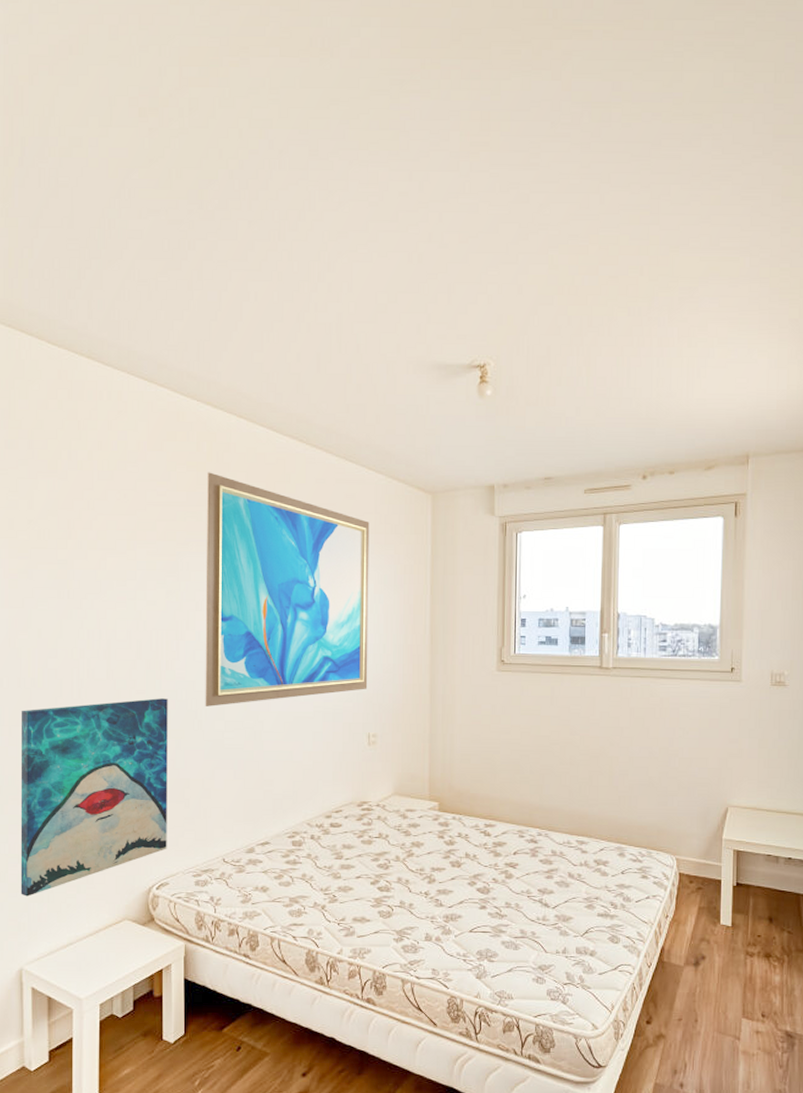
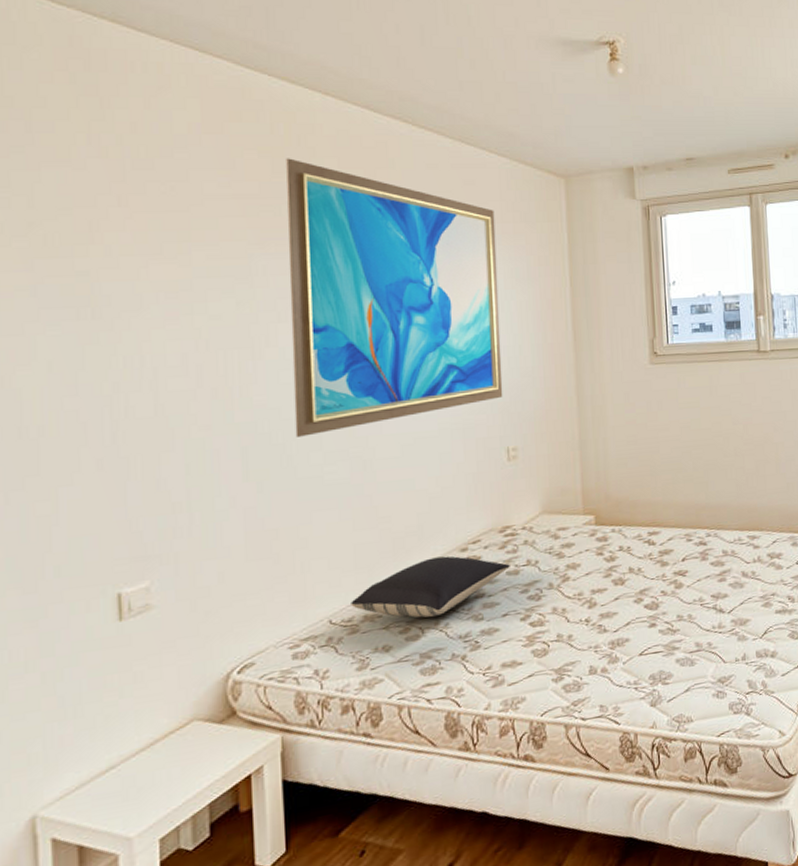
wall art: present [20,698,168,897] -> none [23,432,251,717]
pillow: none [239,820,365,869] -> present [351,556,510,618]

